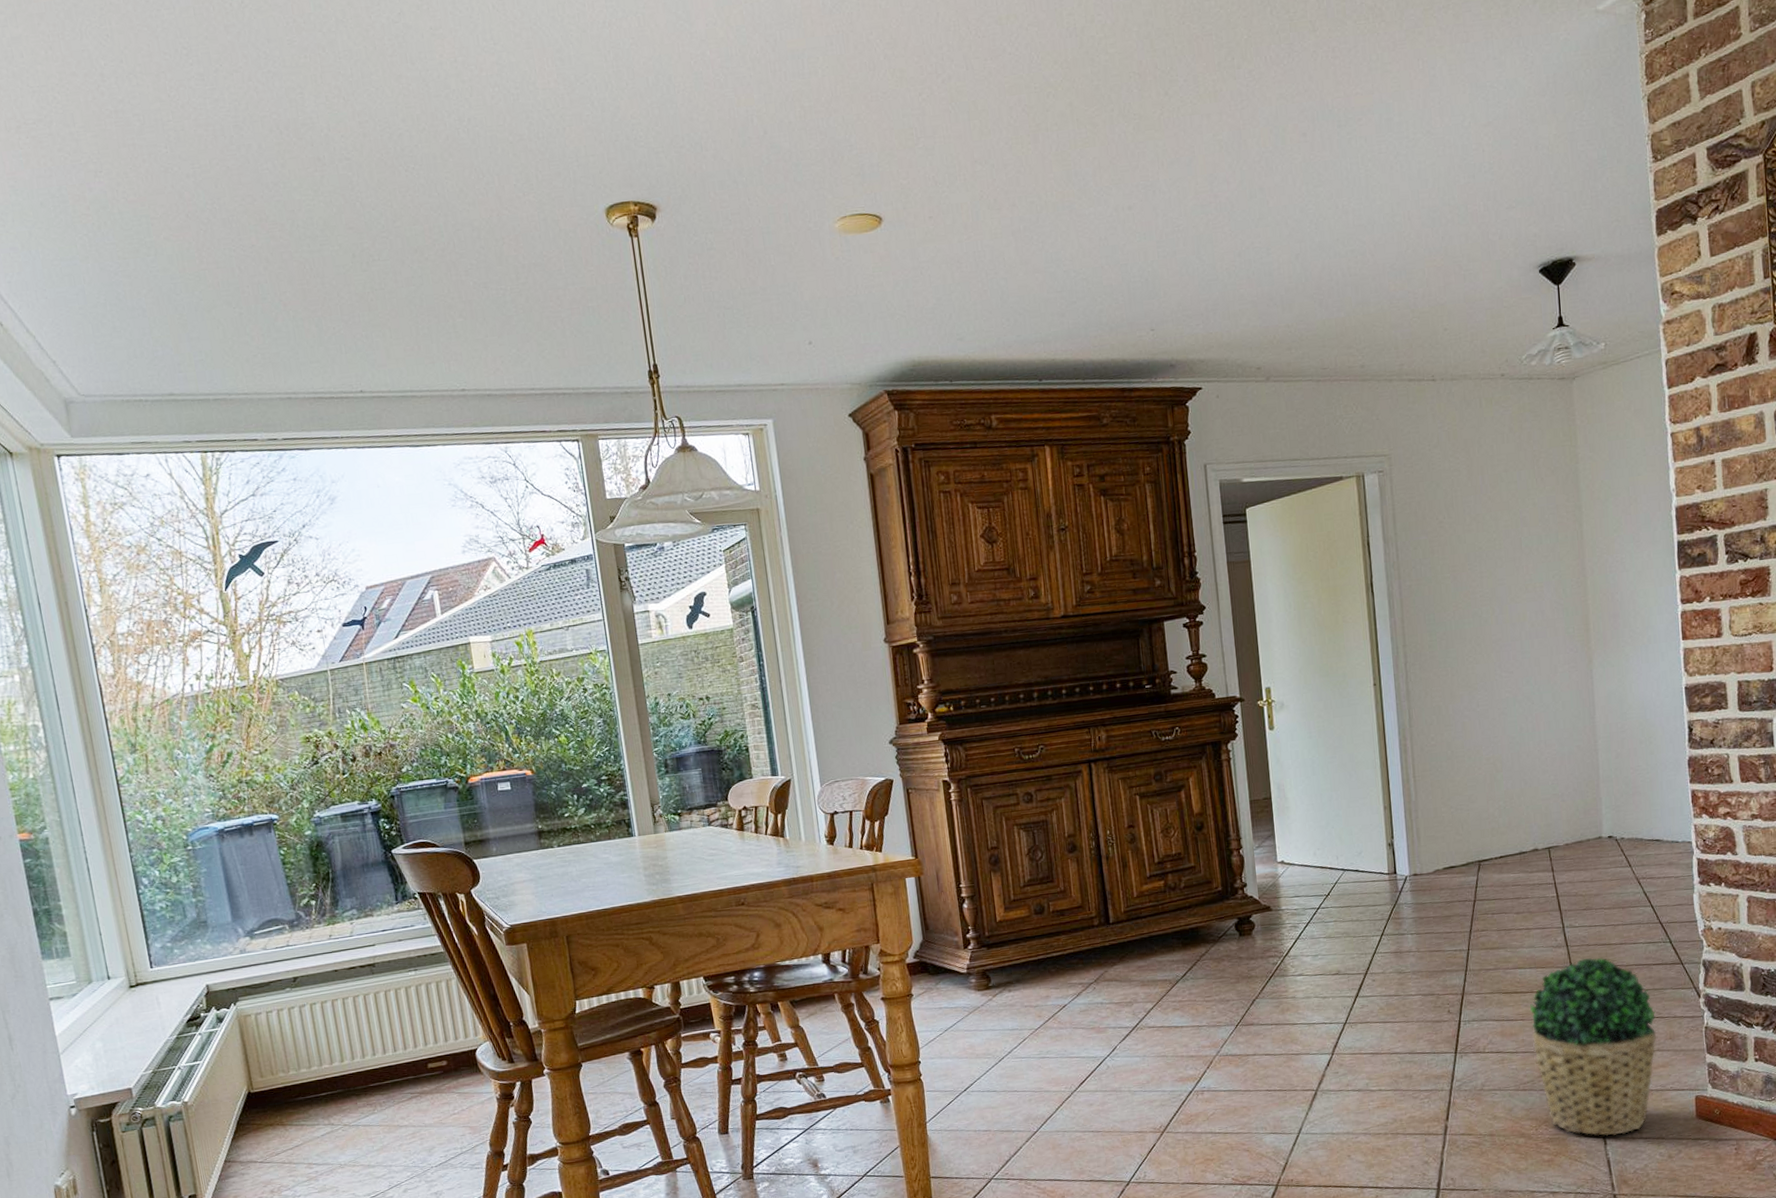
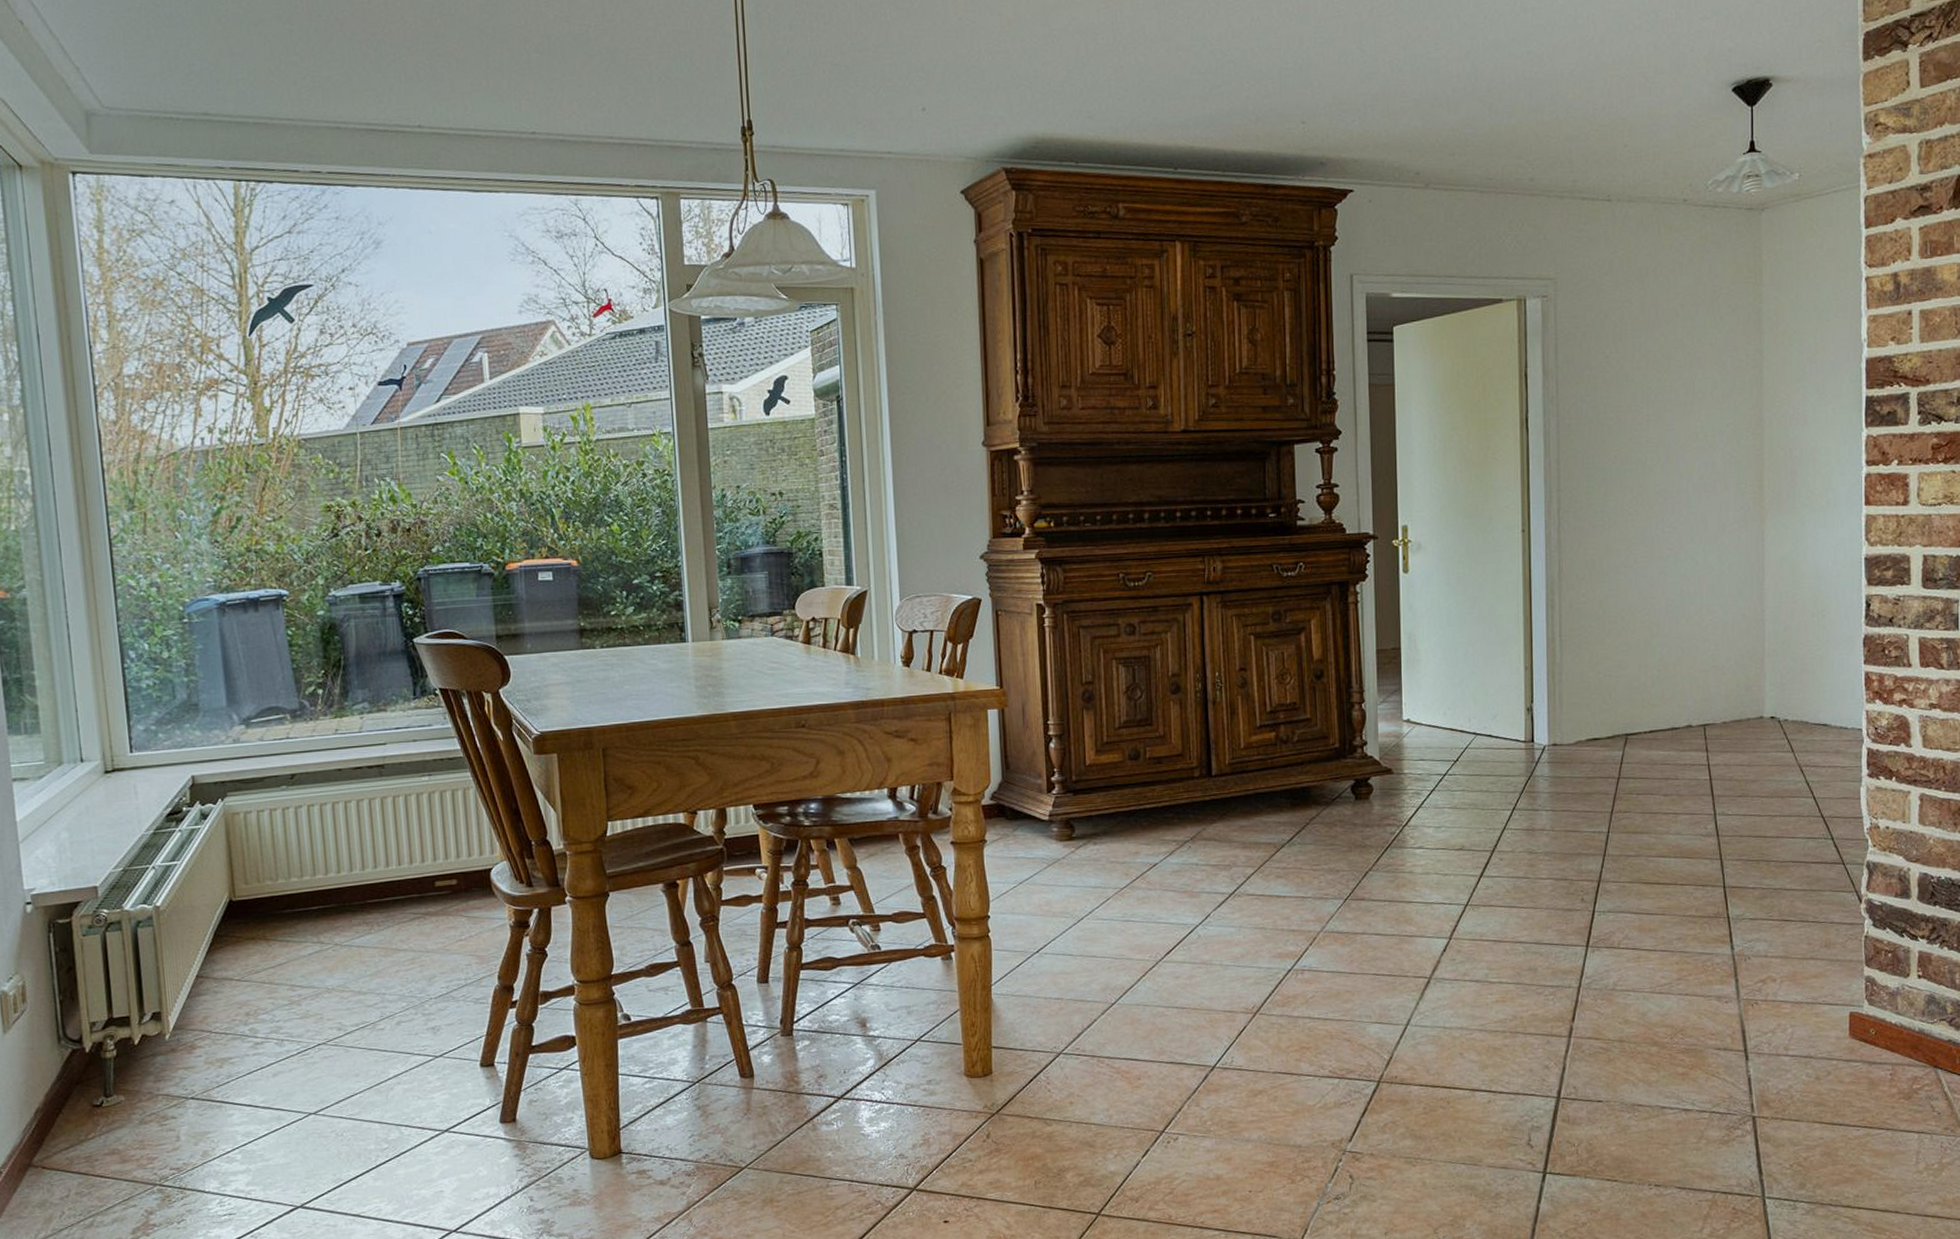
potted plant: present [1529,958,1657,1136] -> none [1672,850,1811,1050]

